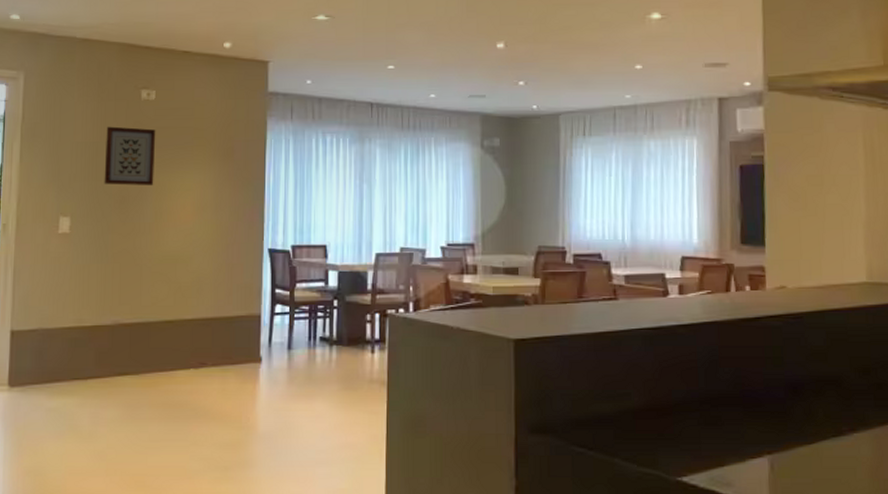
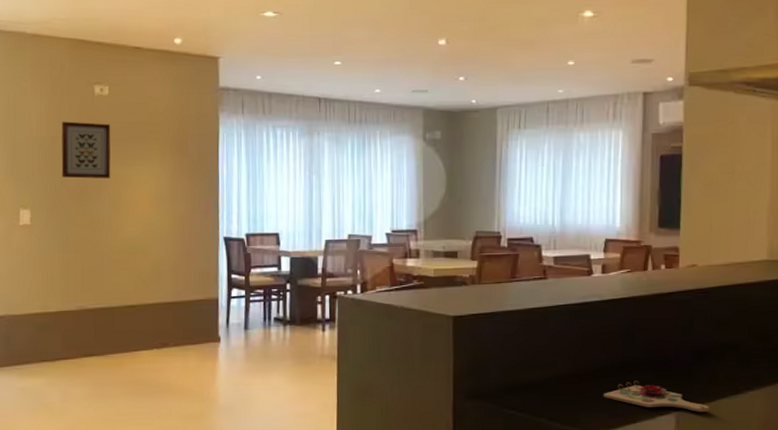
cutting board: none [684,417,808,456] -> present [603,380,709,412]

